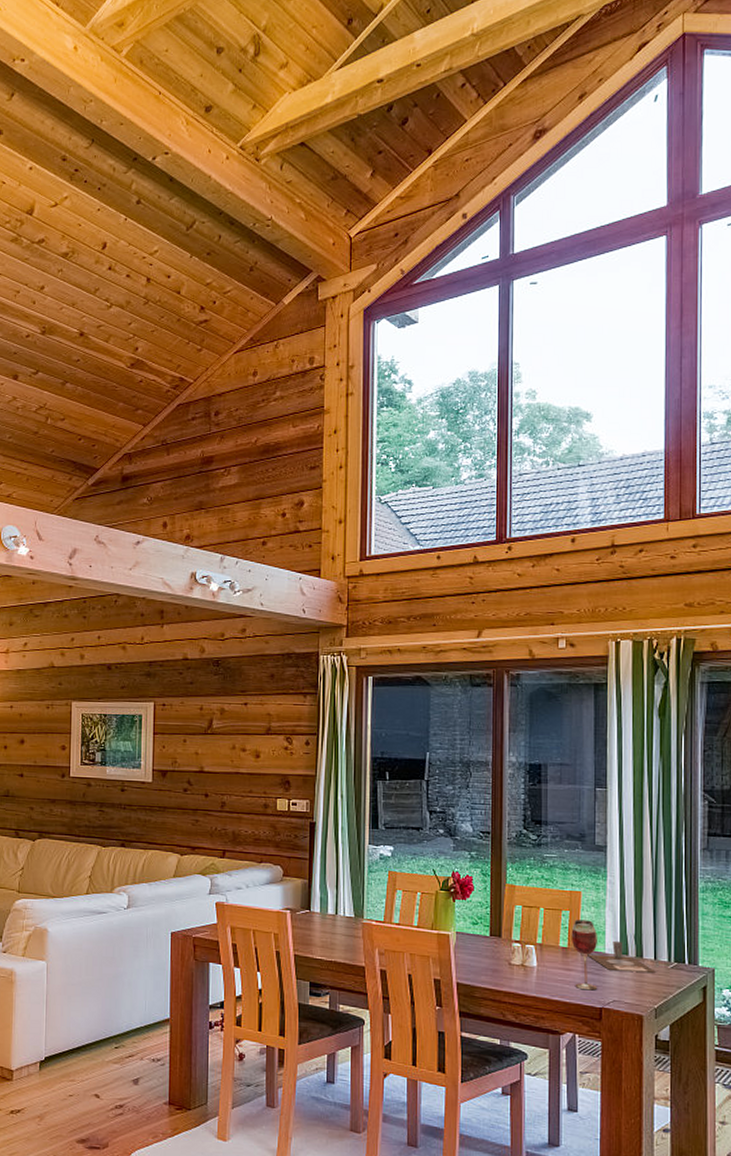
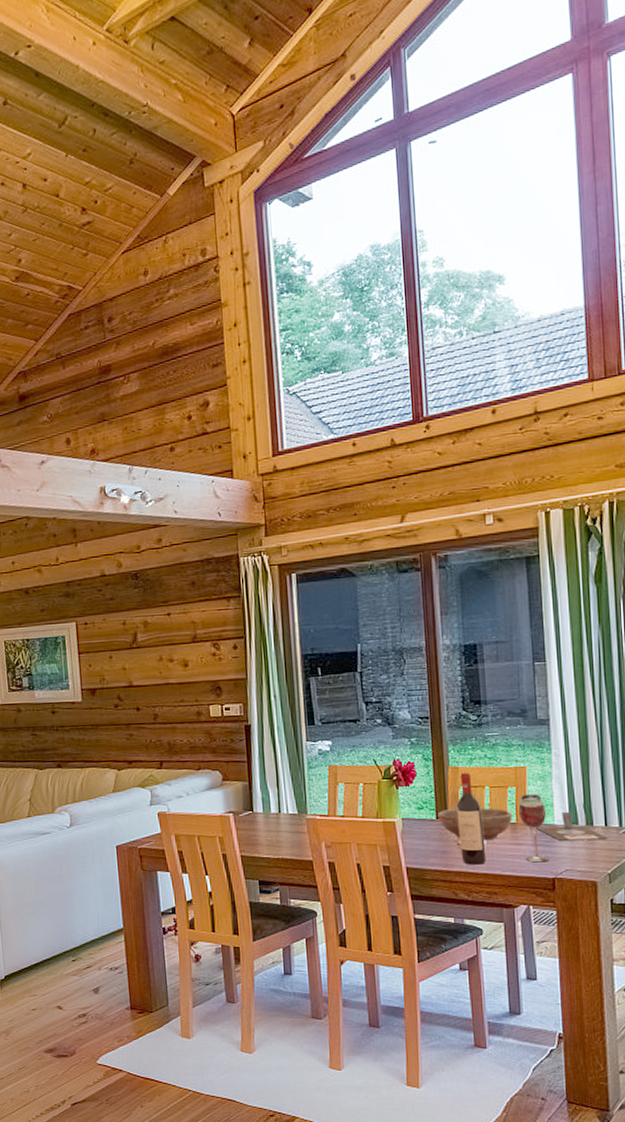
bowl: none [491,926,565,962] -> present [437,808,513,840]
wine bottle: none [510,891,536,987] -> present [456,772,486,865]

